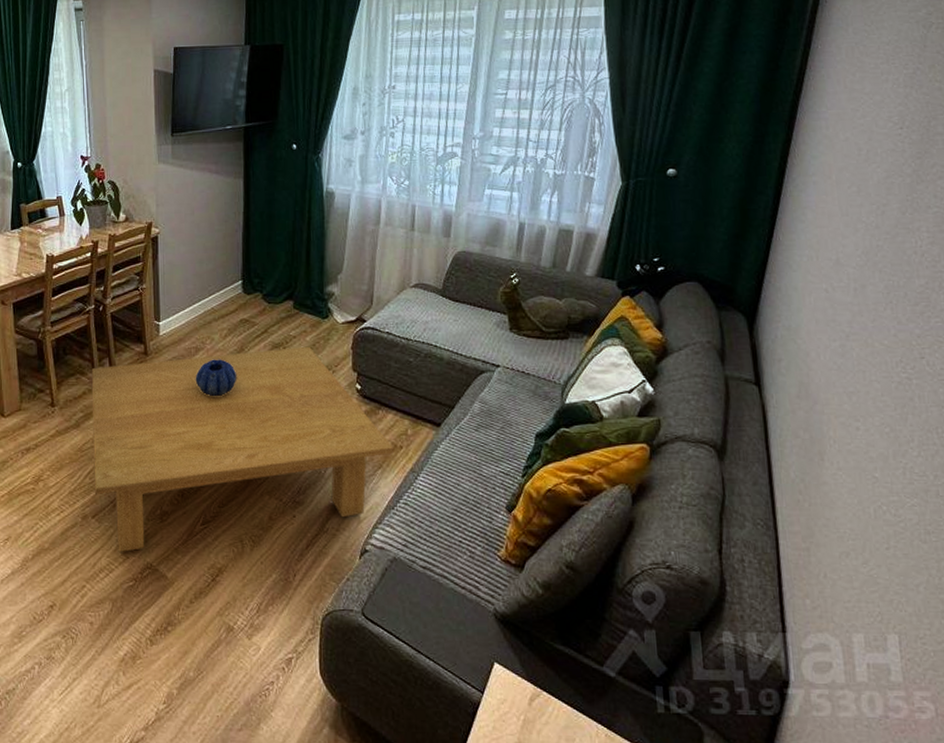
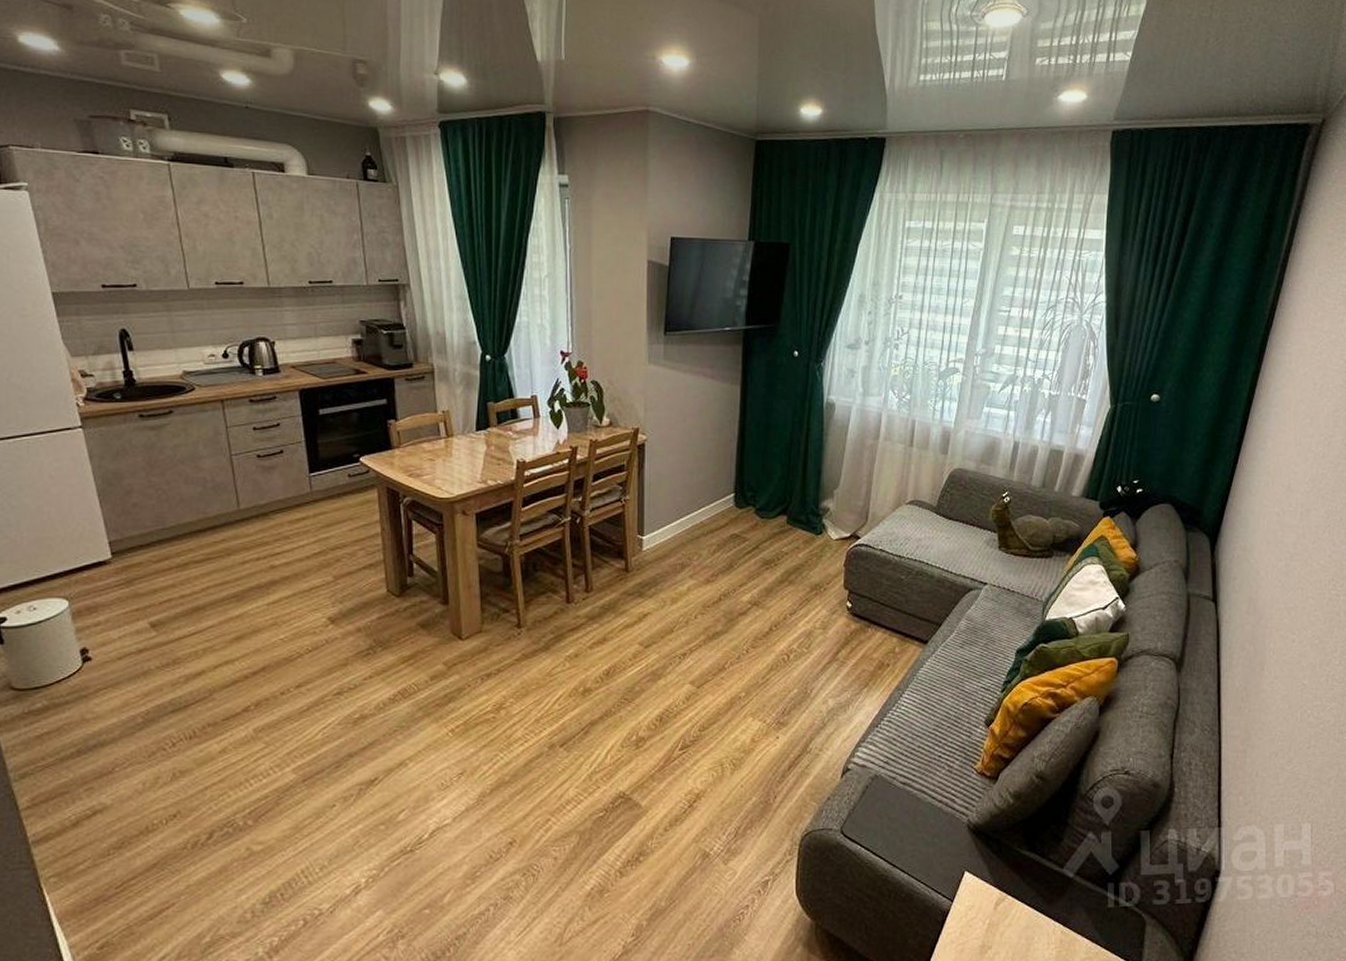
coffee table: present [91,346,393,552] -> none [563,563,880,782]
decorative bowl: present [195,359,237,397] -> none [679,576,725,616]

